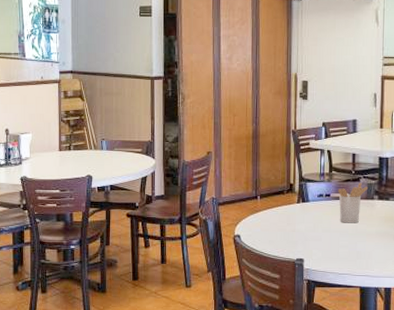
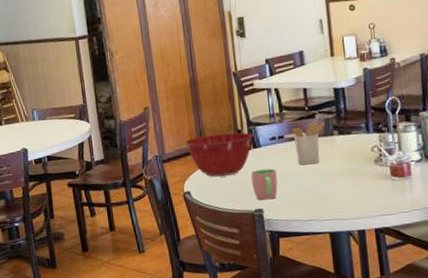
mixing bowl: none [241,185,303,224] -> present [185,132,253,177]
cup: none [296,222,320,251] -> present [250,168,278,200]

